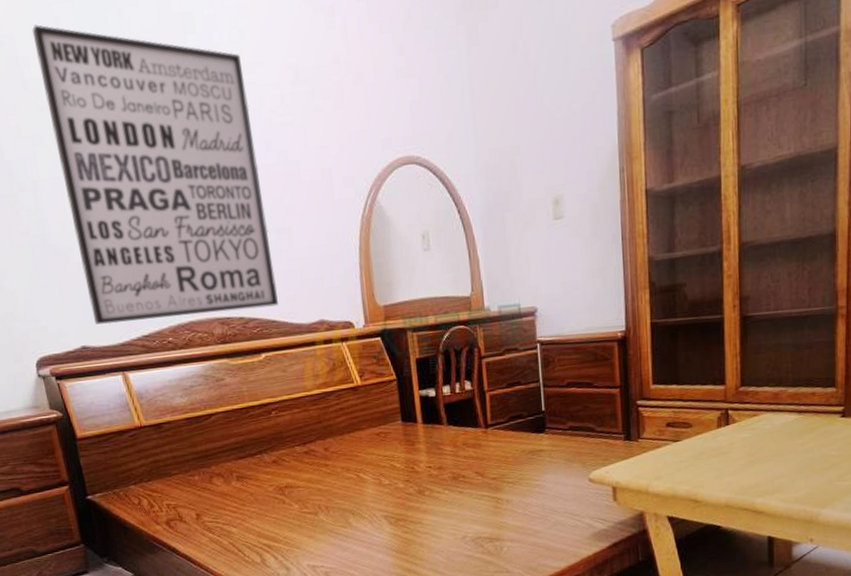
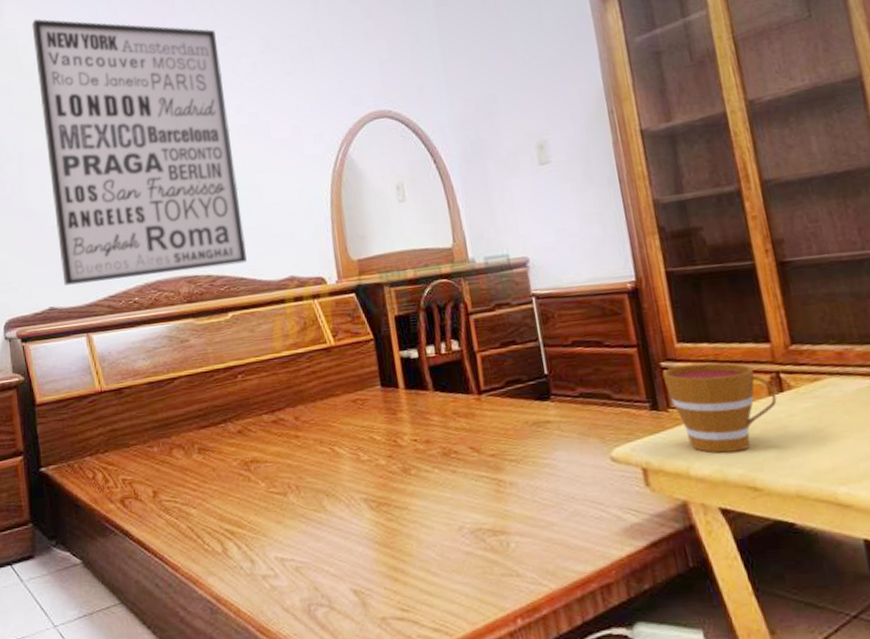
cup: none [637,401,723,474] -> present [662,362,777,453]

